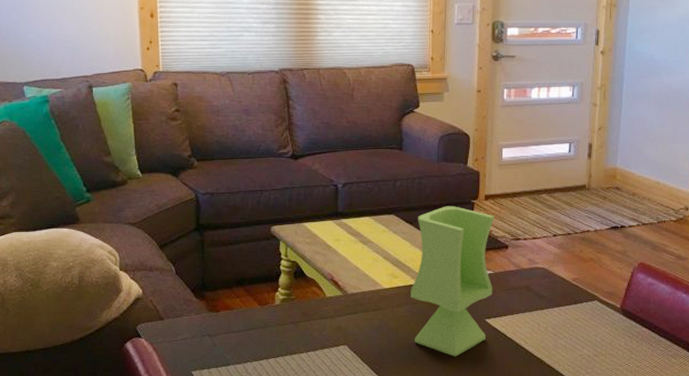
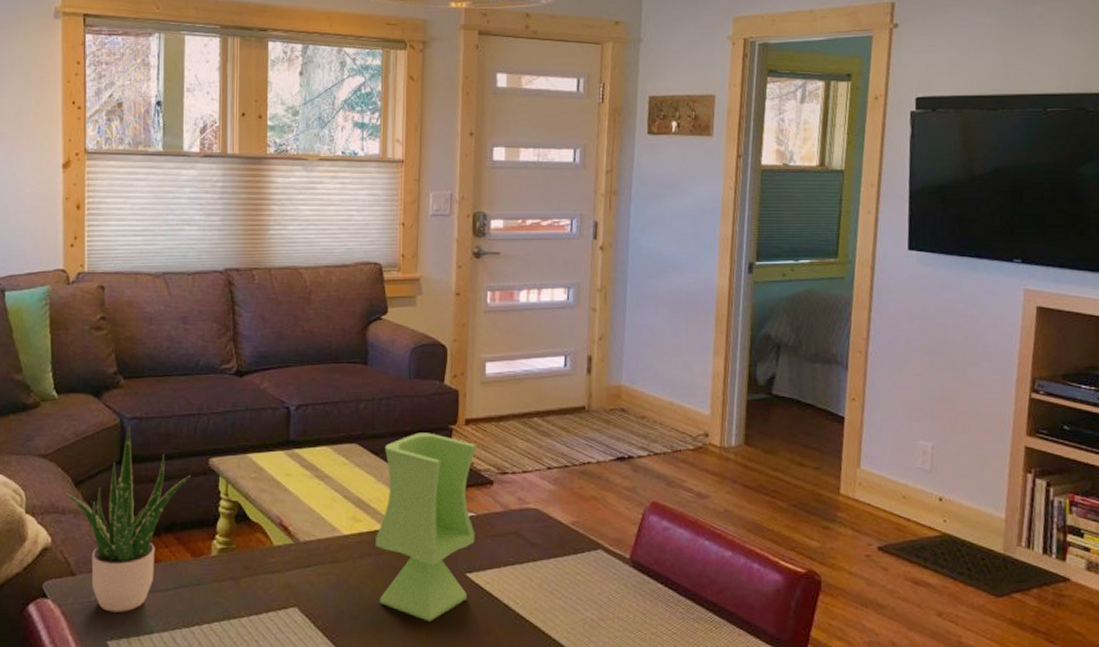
potted plant: none [152,199,257,349] -> present [65,424,192,612]

